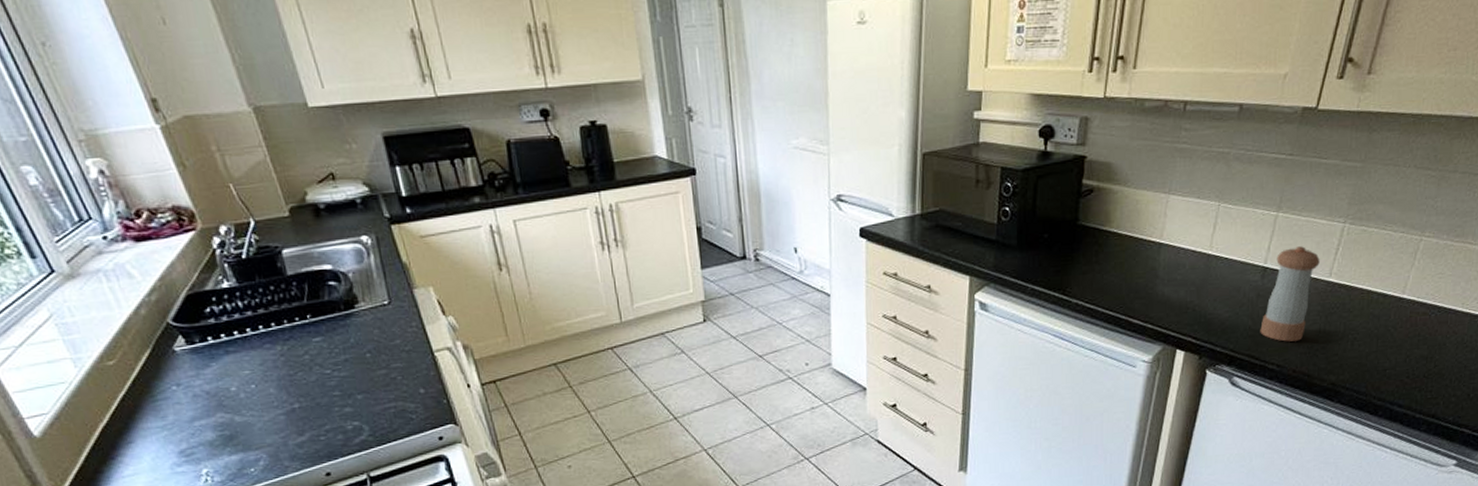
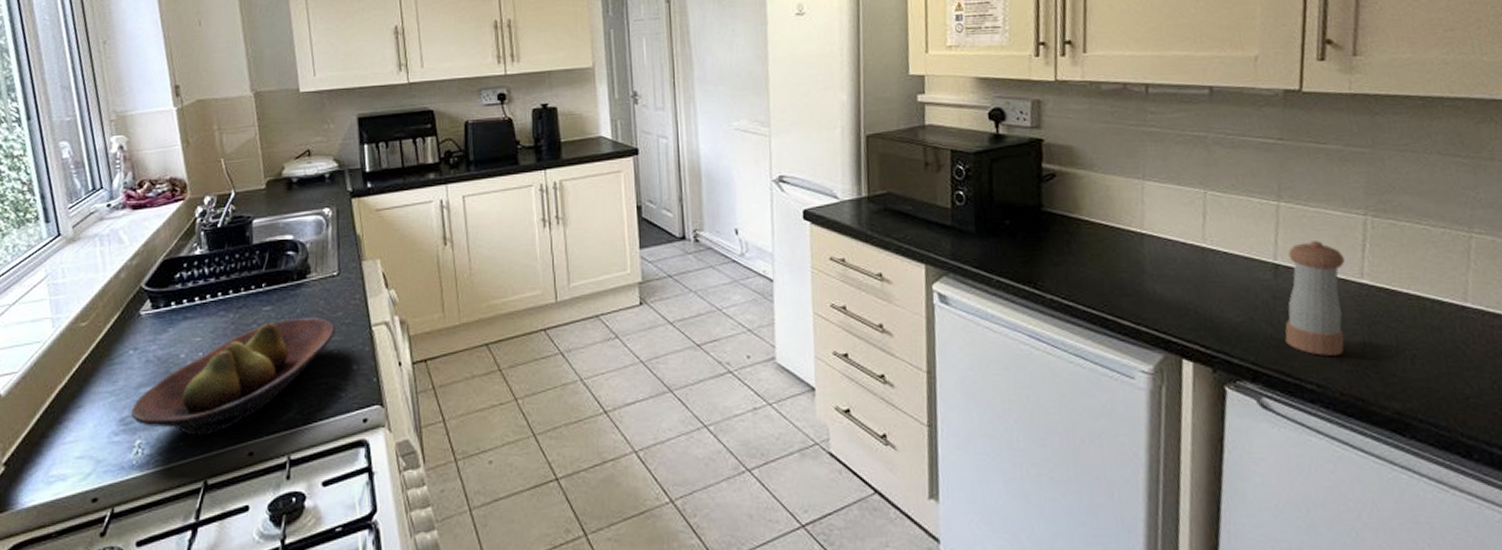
fruit bowl: none [189,345,396,463] -> present [131,317,335,437]

